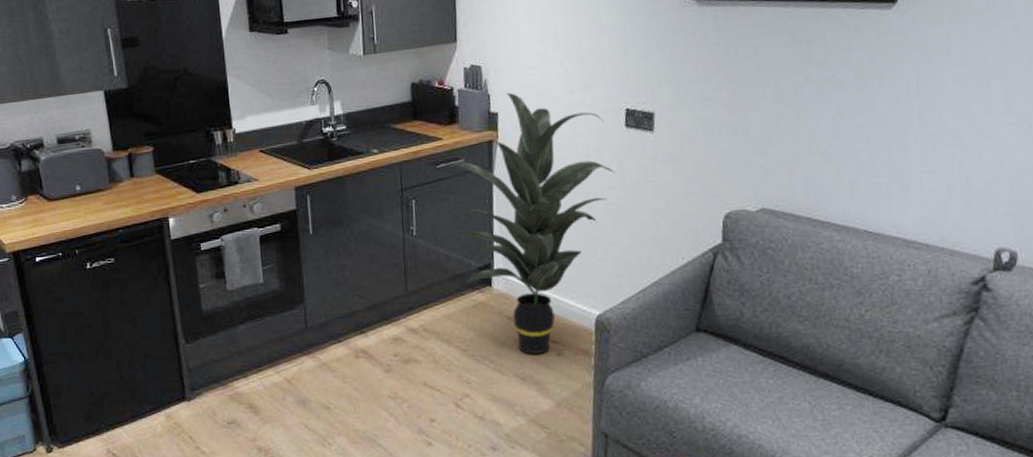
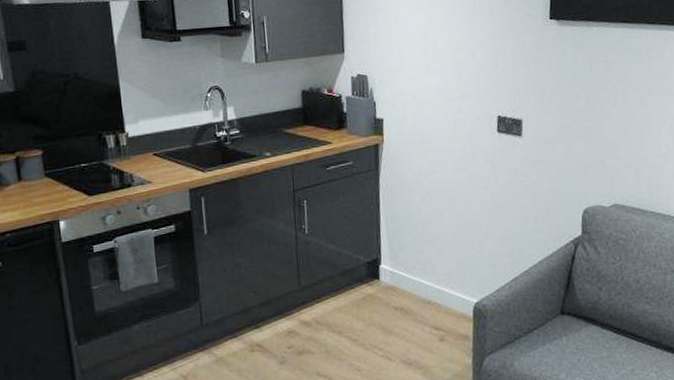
indoor plant: present [443,92,617,354] -> none [333,100,490,341]

